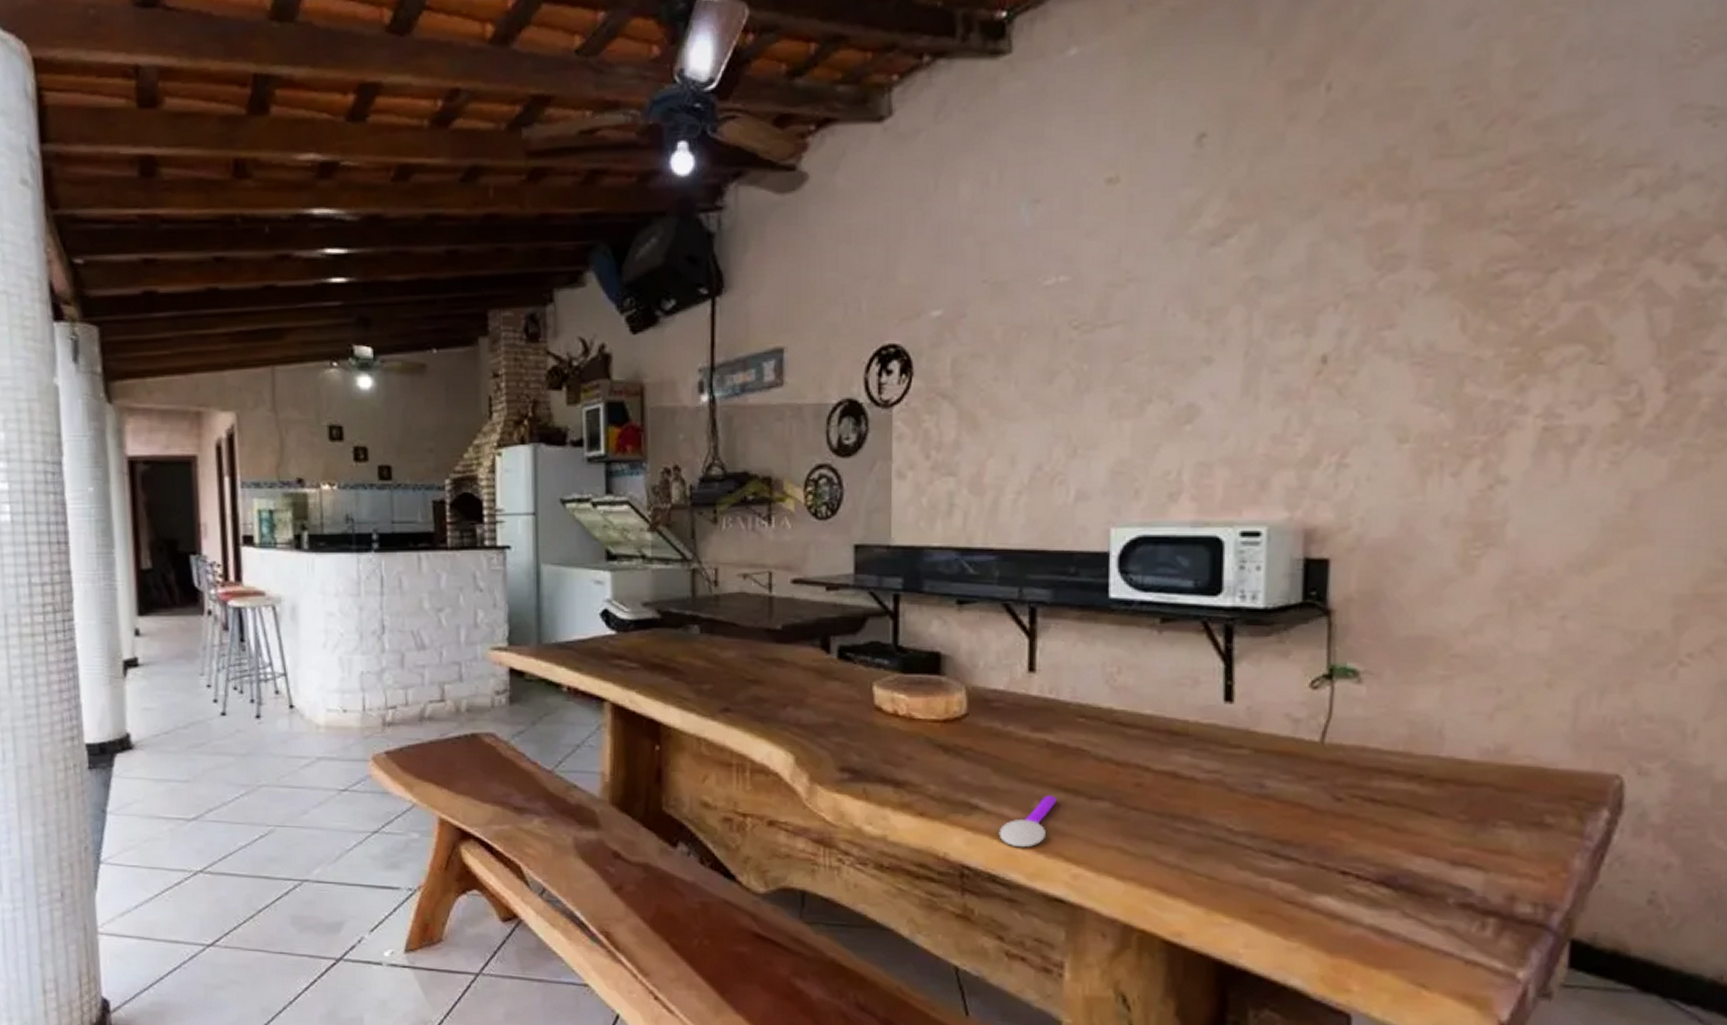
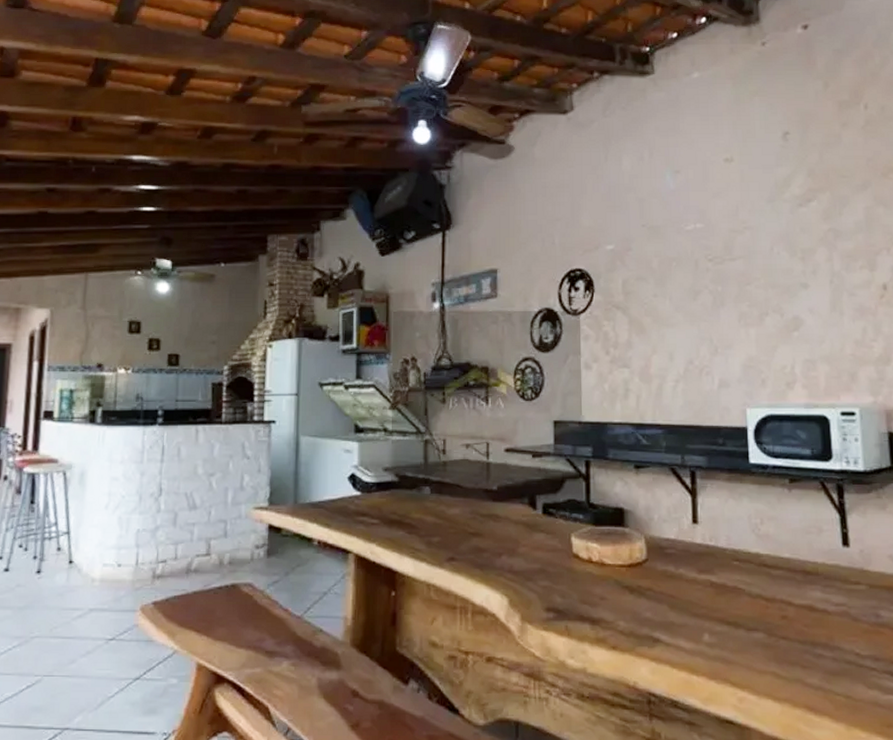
spoon: present [998,795,1057,848] -> none [677,628,722,675]

